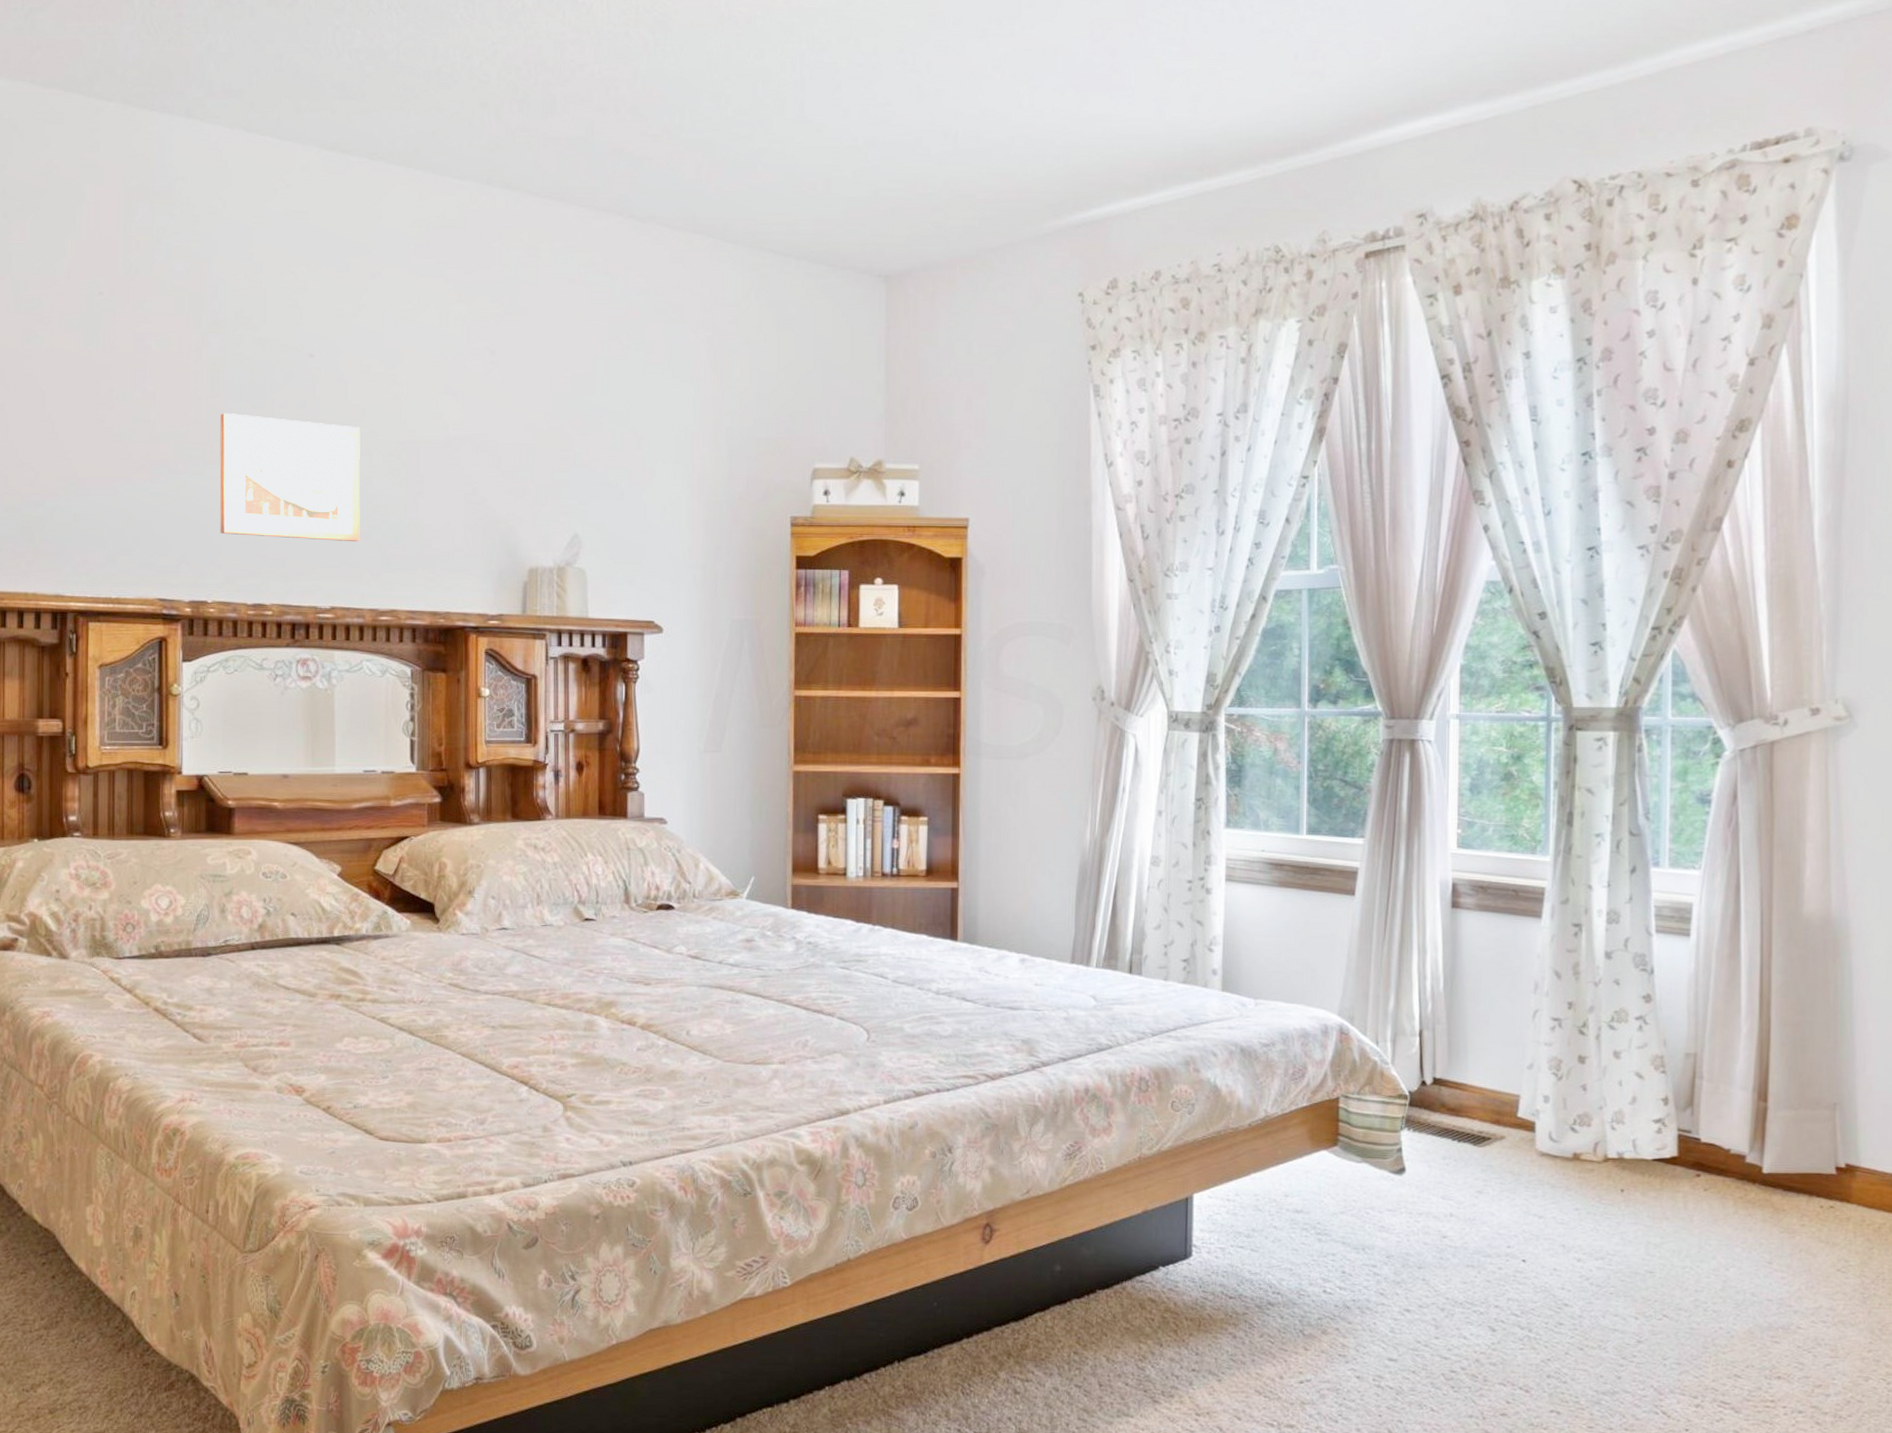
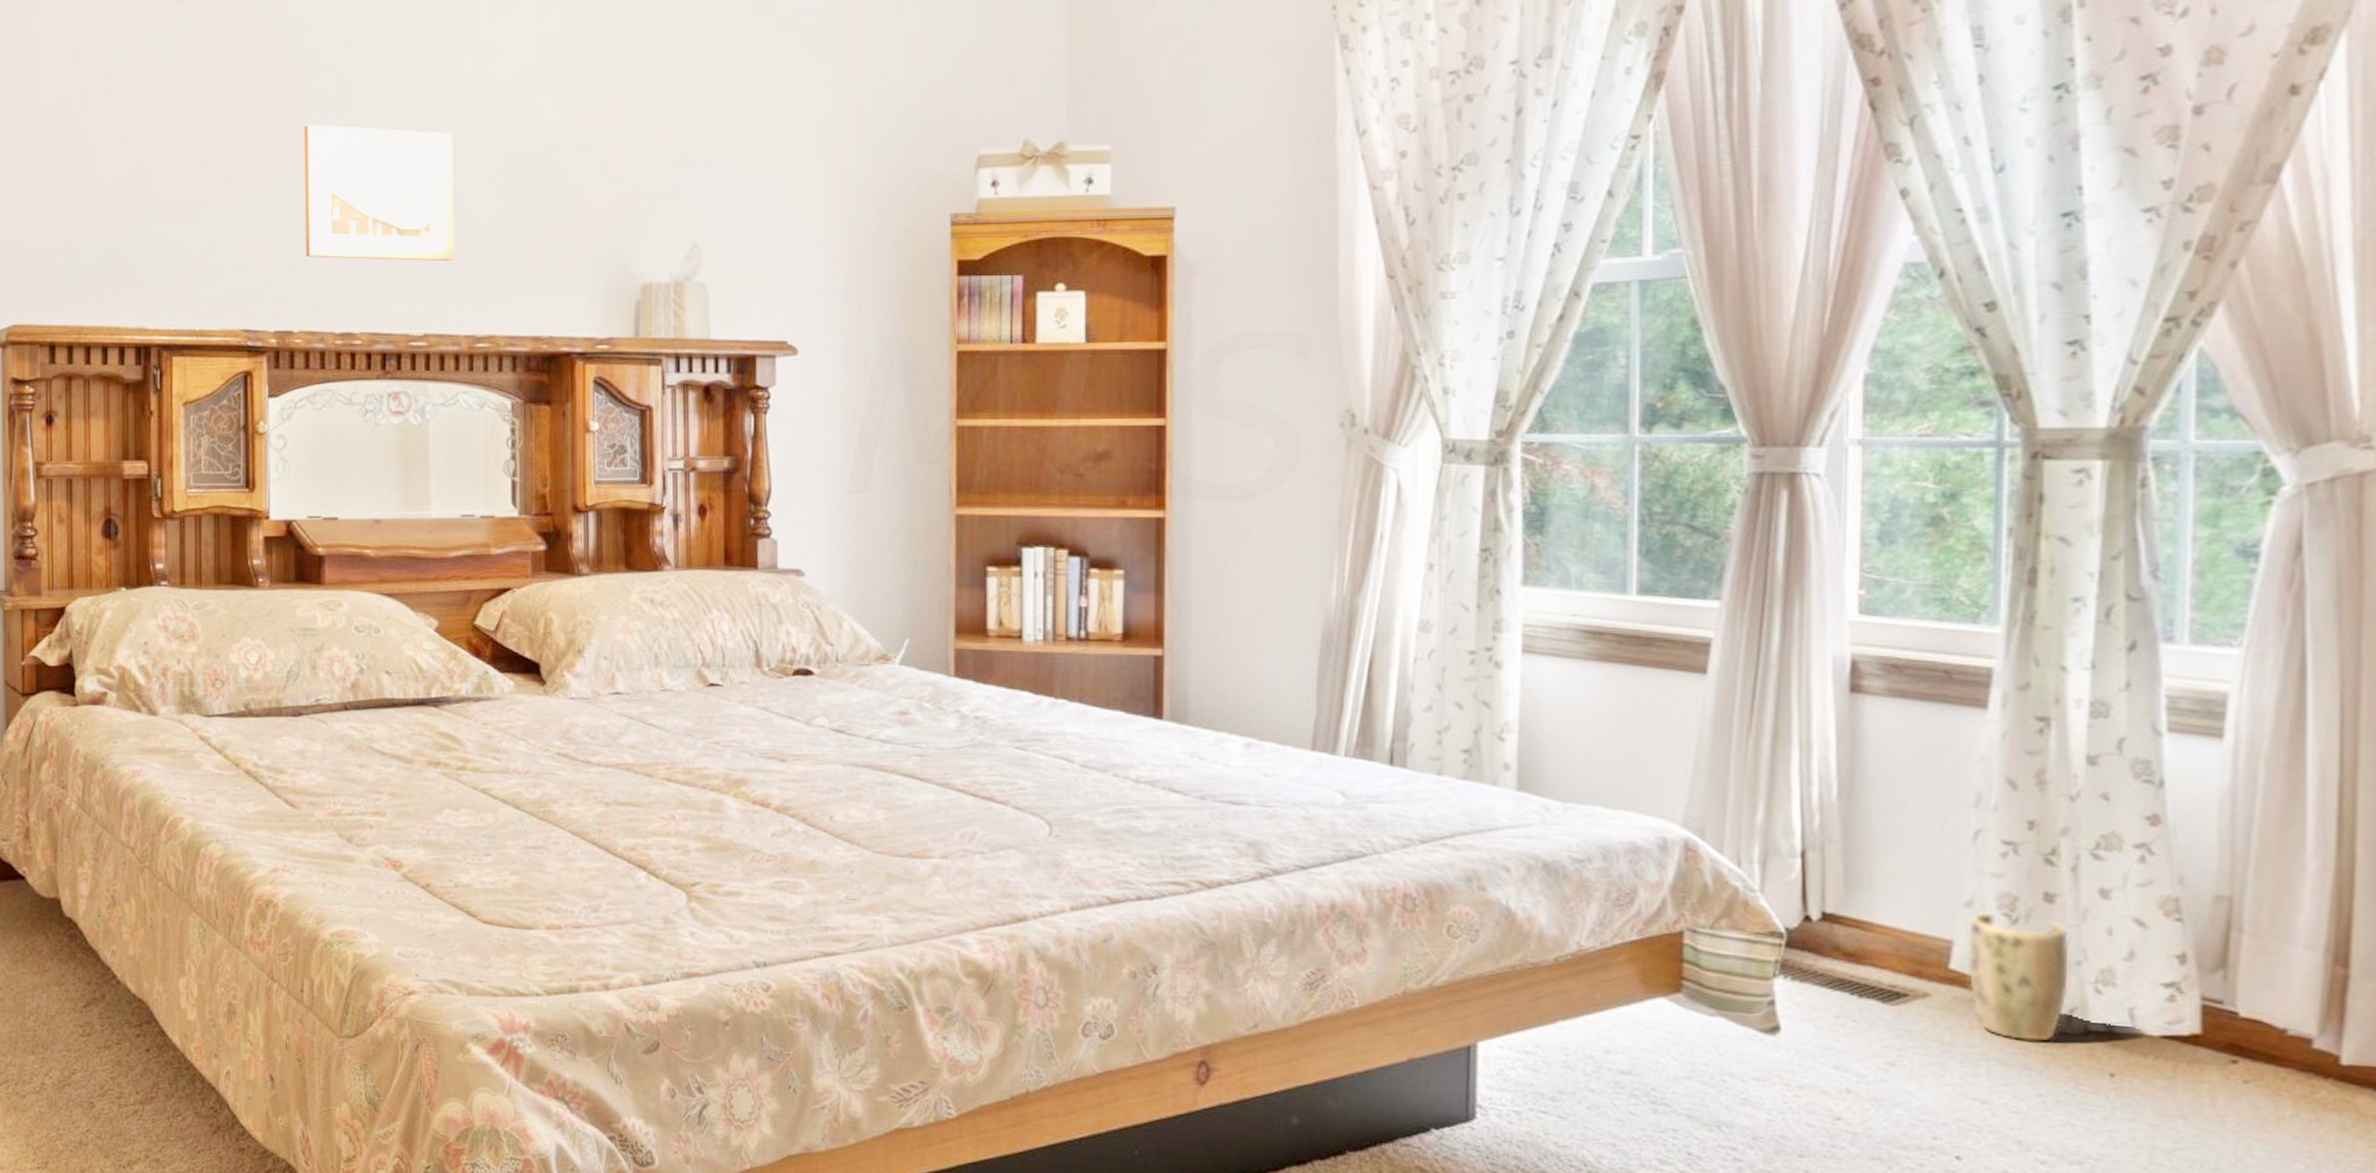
plant pot: none [1529,1071,1596,1170] -> present [1966,911,2071,1043]

